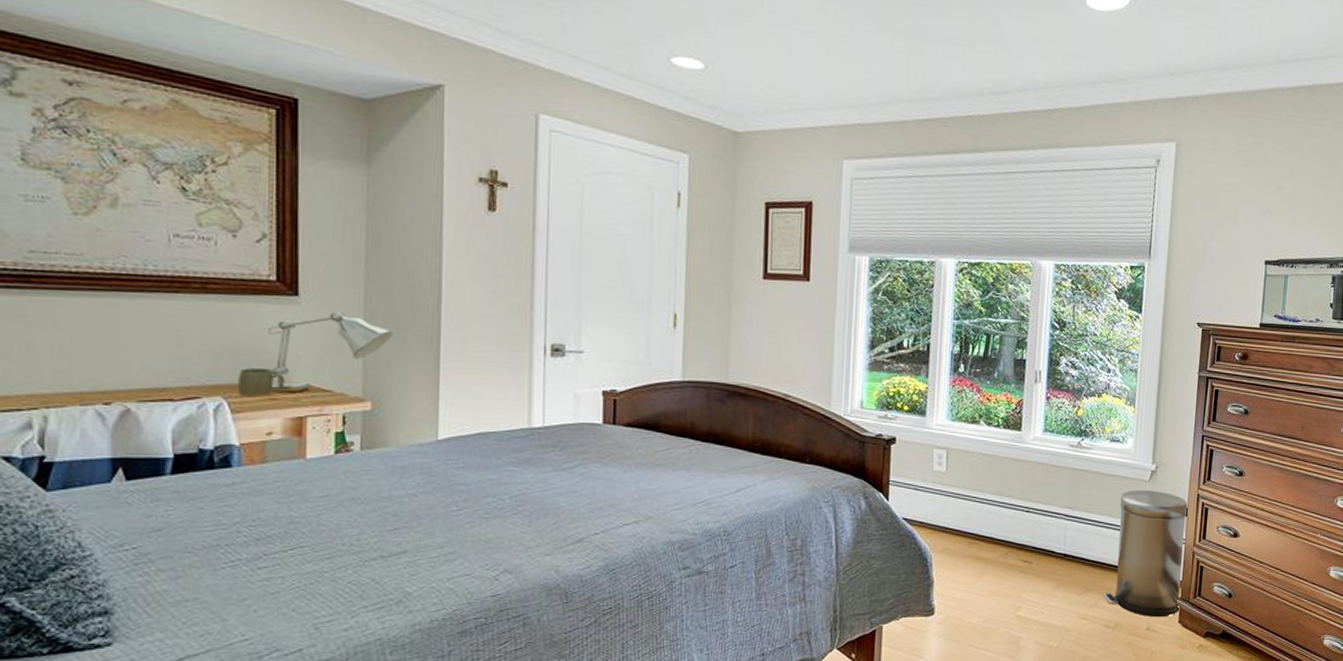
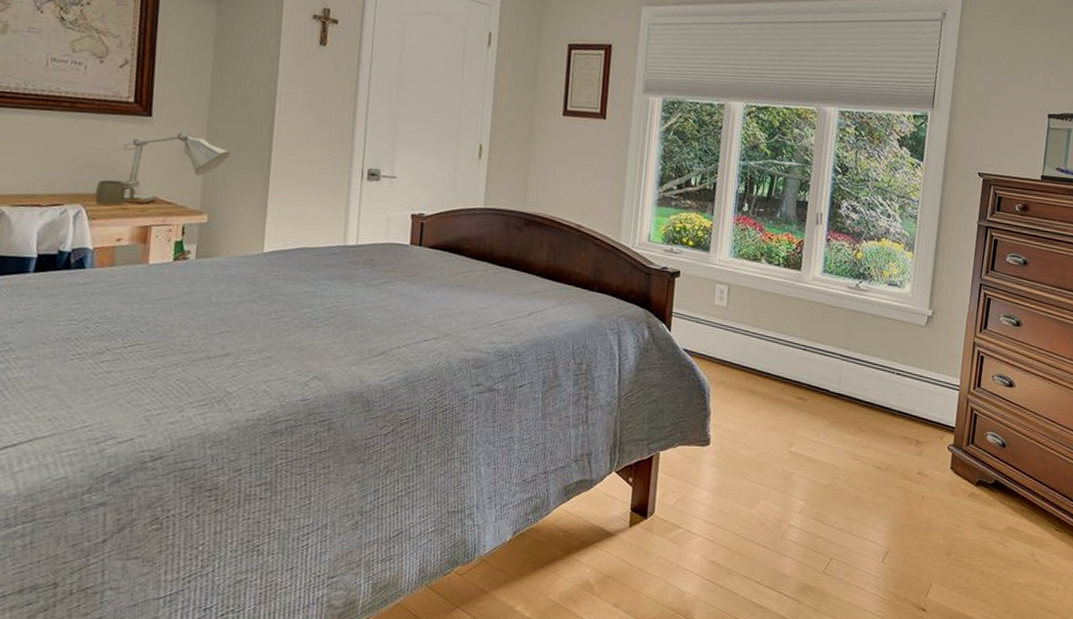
pedal bin: present [1103,489,1190,617] -> none [875,334,966,462]

